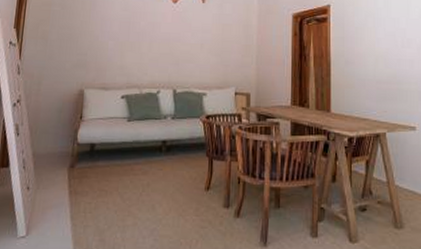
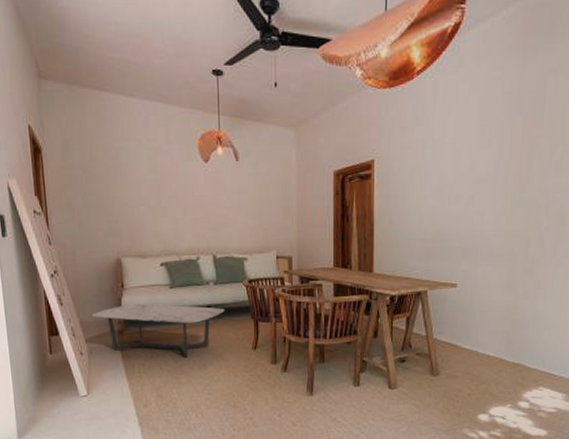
coffee table: none [46,136,180,198] -> present [92,304,225,358]

